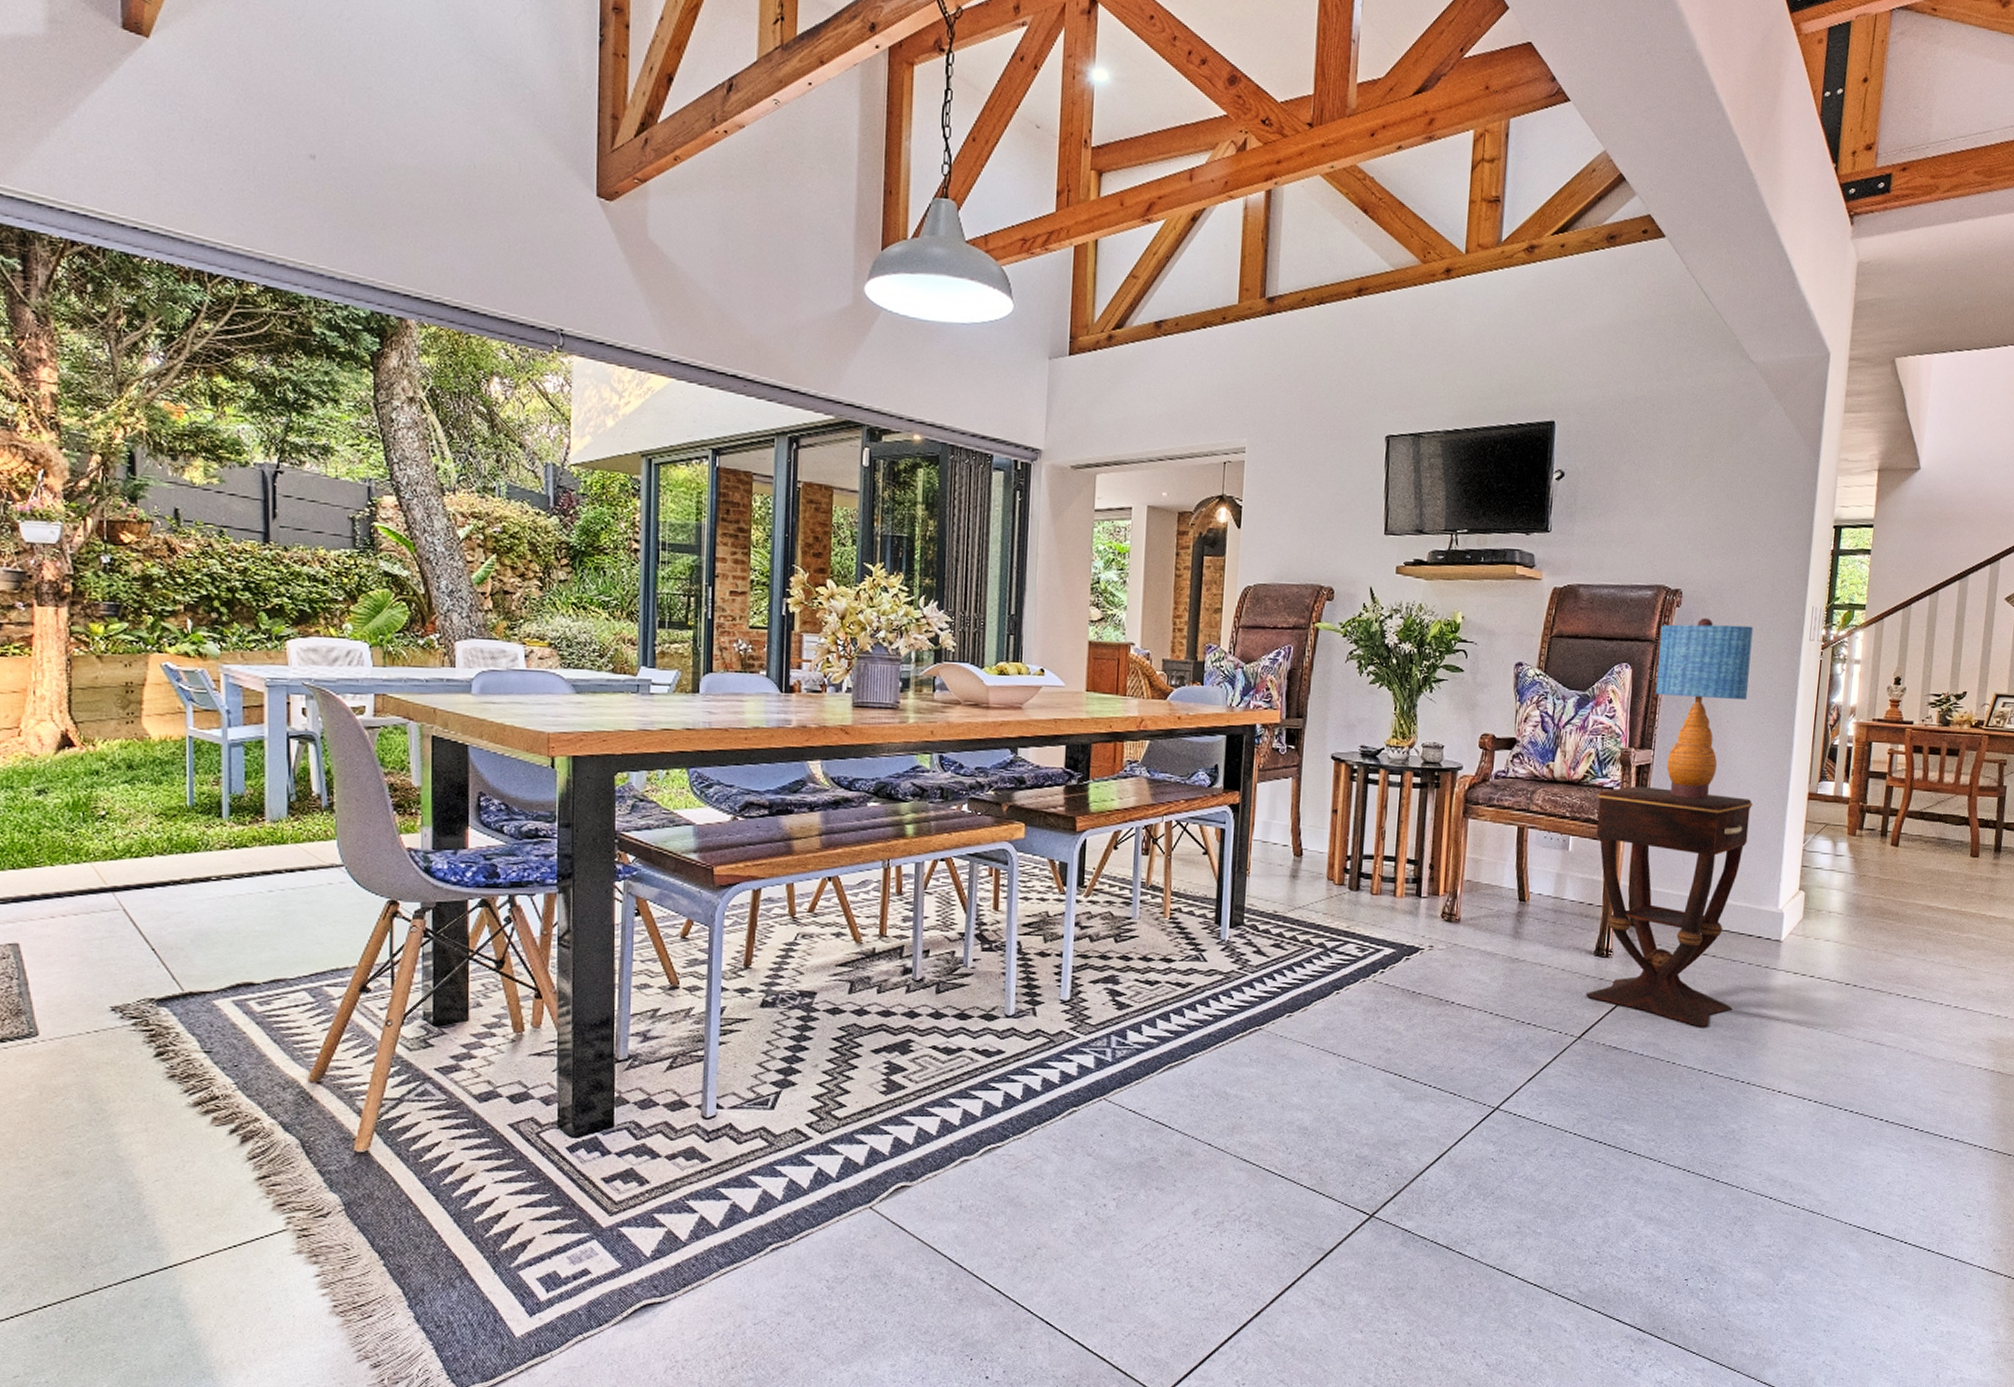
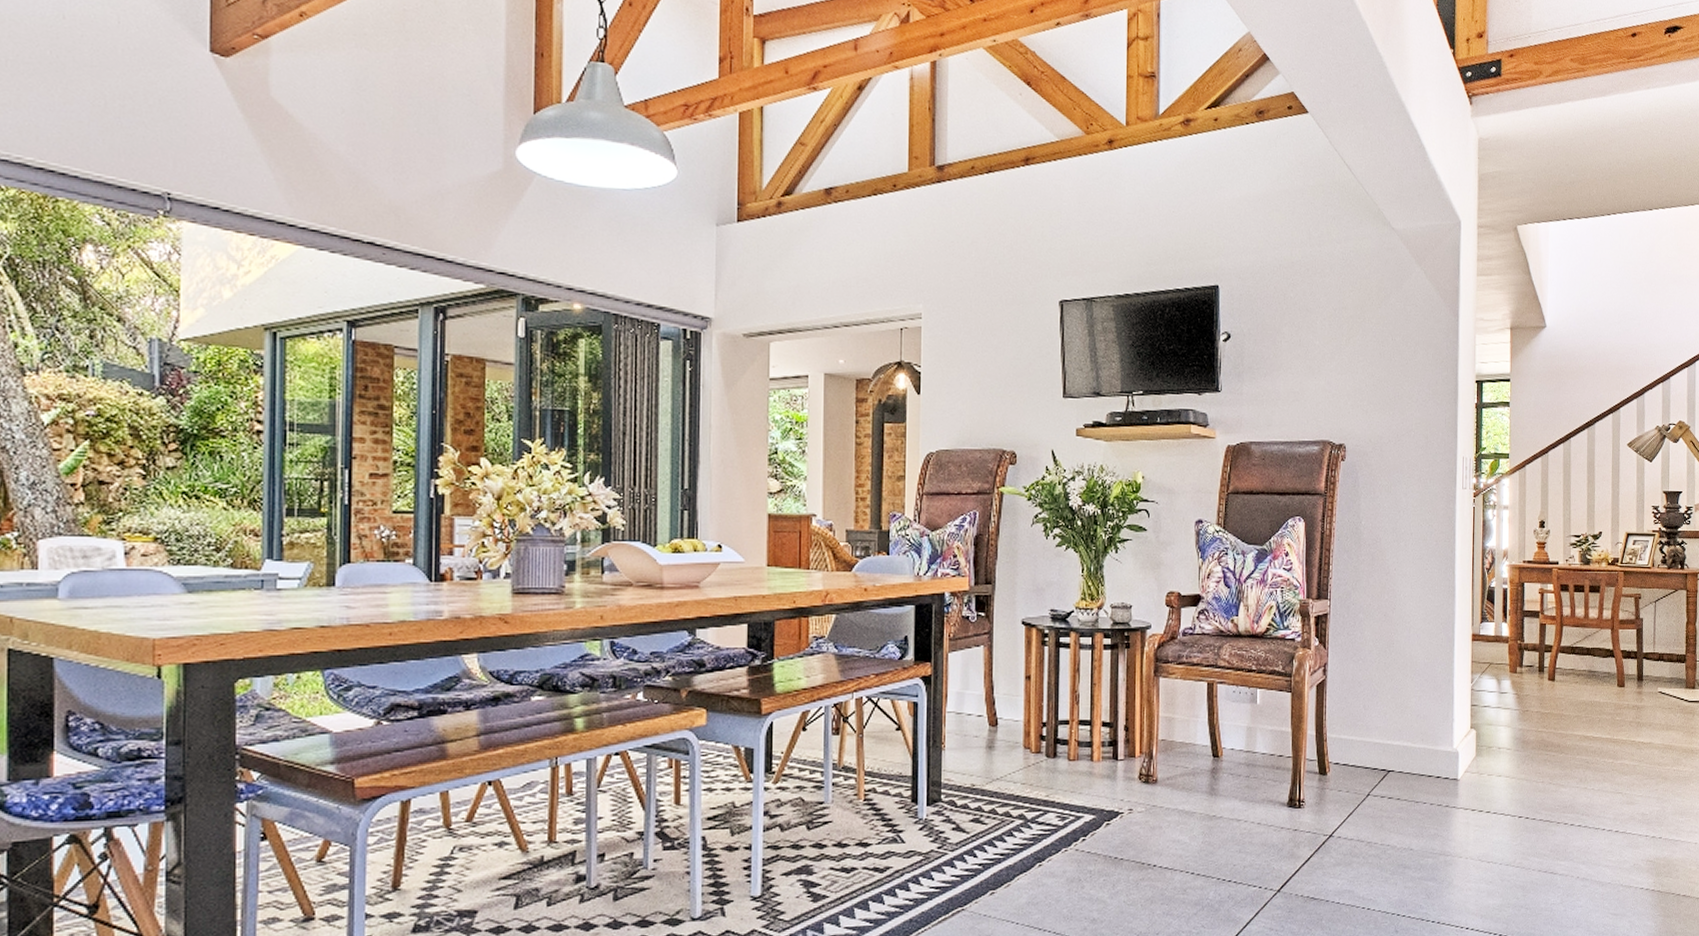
side table: present [1586,786,1752,1027] -> none [1281,635,1423,871]
table lamp: present [1656,617,1753,800] -> none [1328,470,1412,646]

